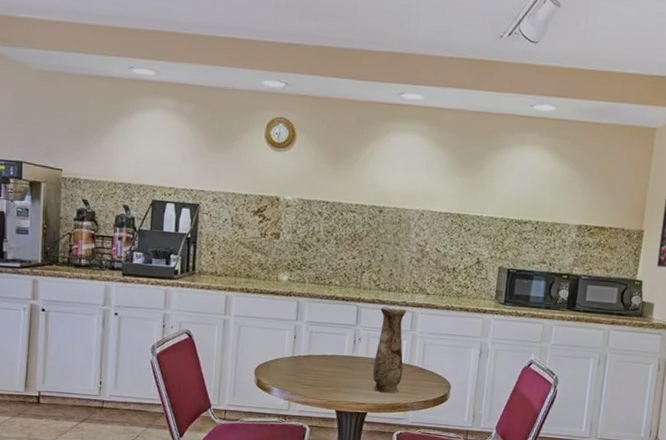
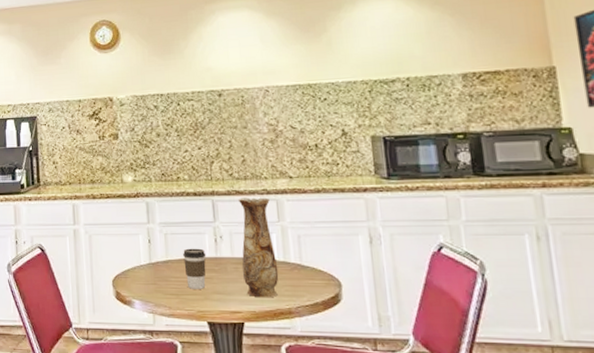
coffee cup: none [323,346,344,383] -> present [183,248,206,289]

